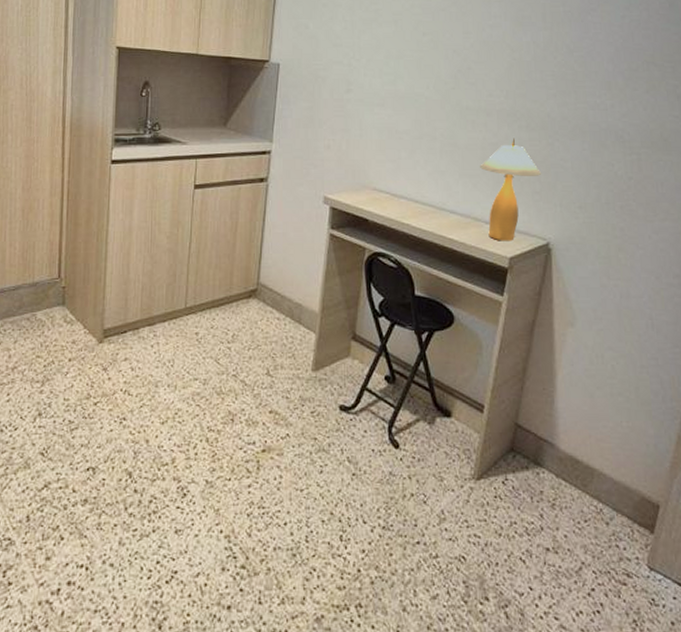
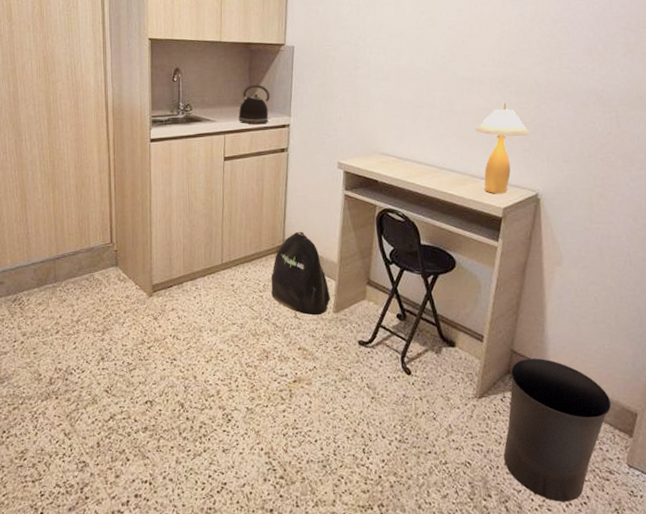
kettle: none [212,104,250,148] -> present [236,84,271,124]
backpack: none [241,274,309,373] -> present [271,231,330,316]
waste bin: none [504,434,630,609] -> present [504,358,612,502]

